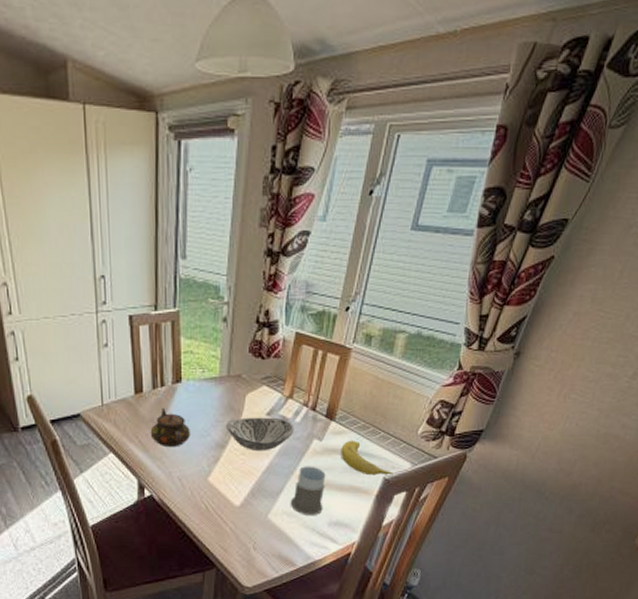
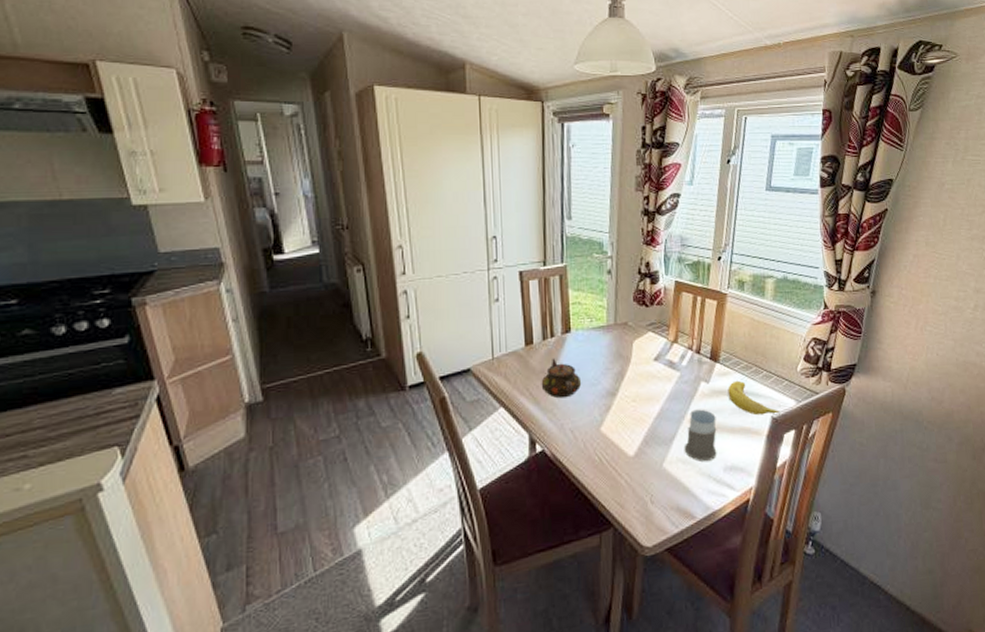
decorative bowl: present [226,417,294,452] -> none [616,362,682,398]

